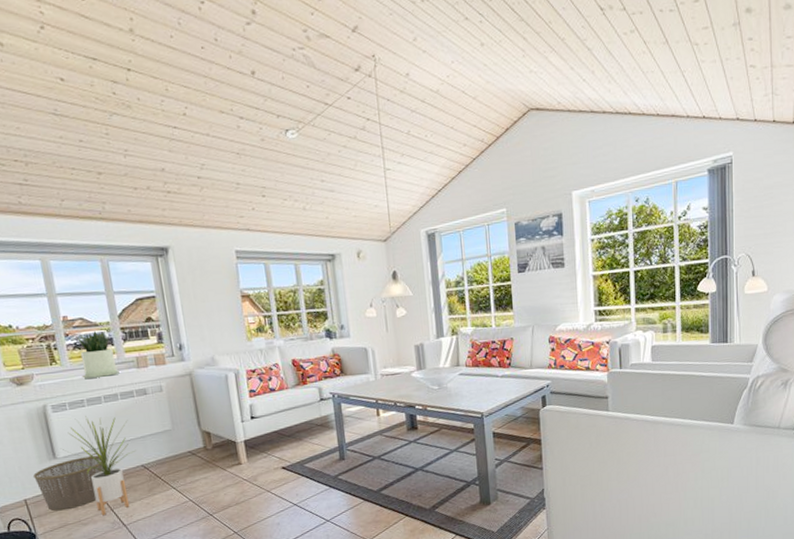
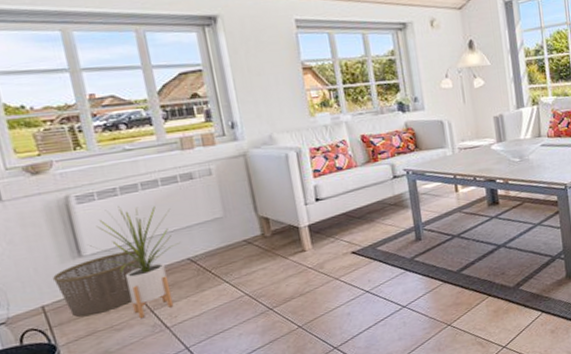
planter: present [75,331,121,379] -> none [105,110,161,165]

